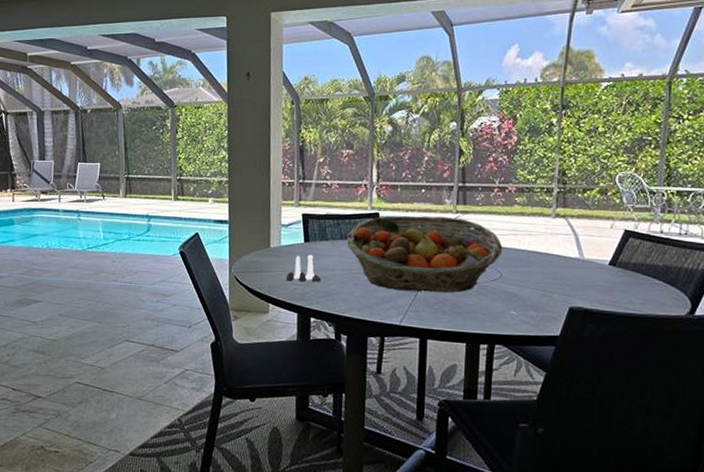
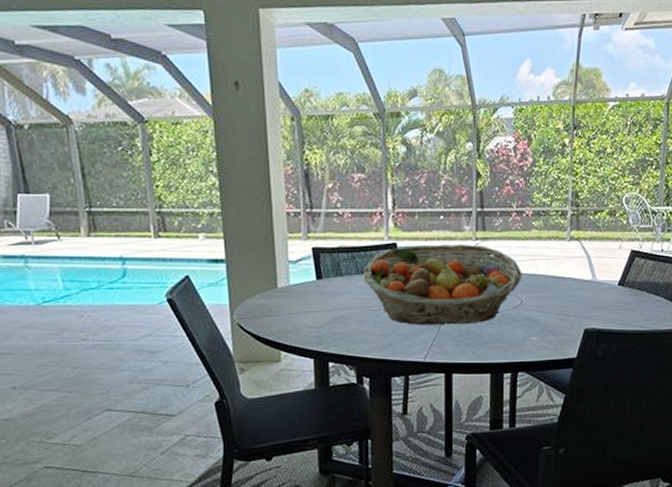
salt and pepper shaker set: present [285,254,322,282] -> none [298,293,338,324]

